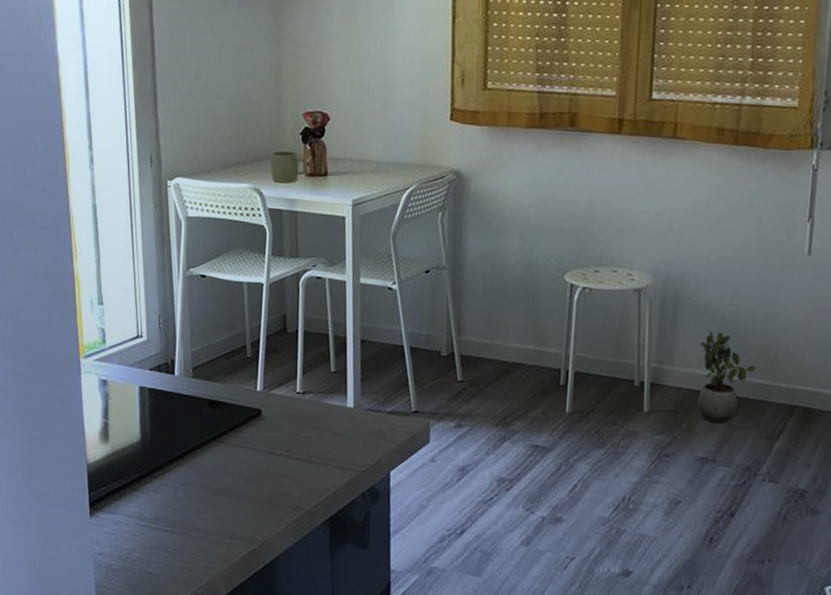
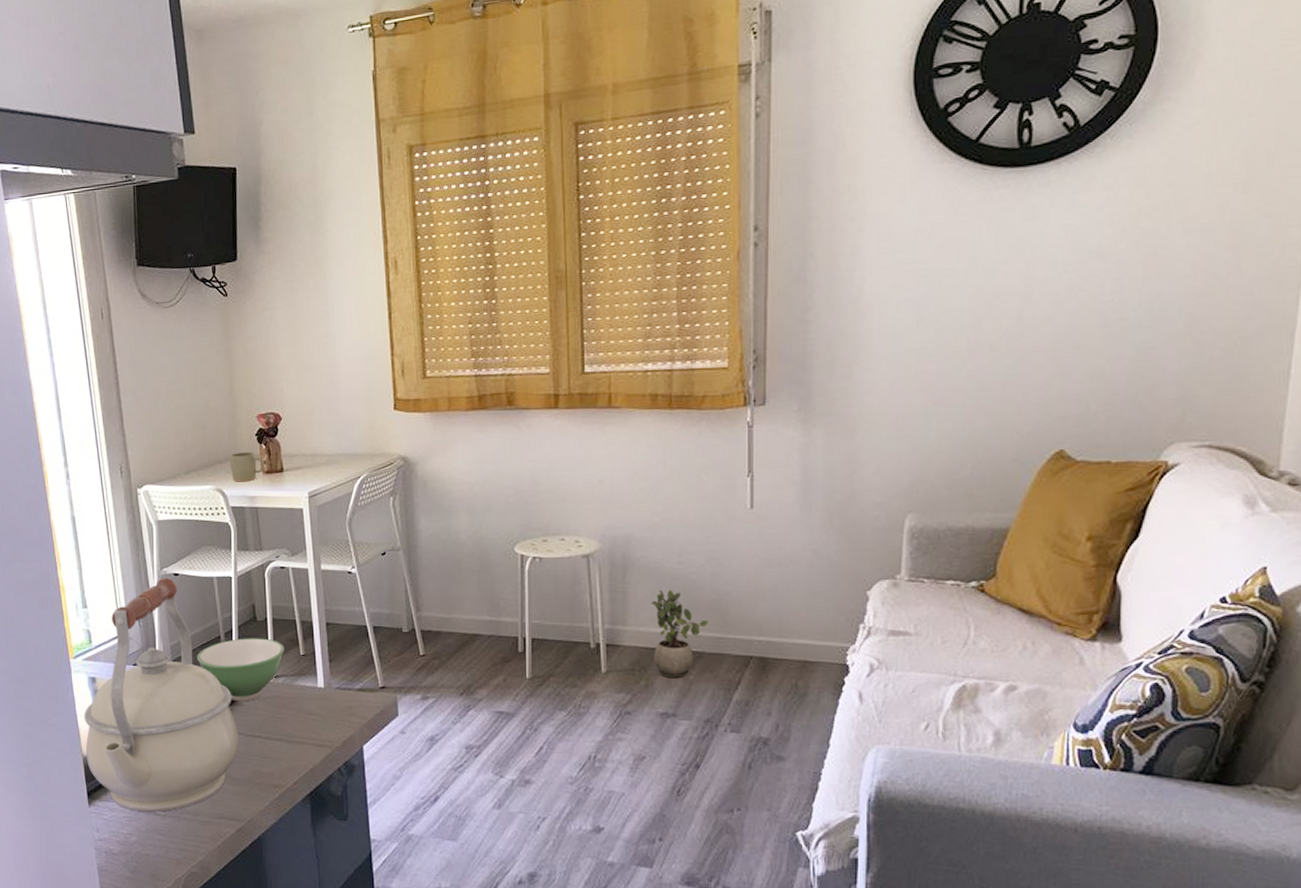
kettle: none [90,278,259,528] -> present [84,577,240,812]
bowl: none [219,349,315,417] -> present [196,638,285,702]

